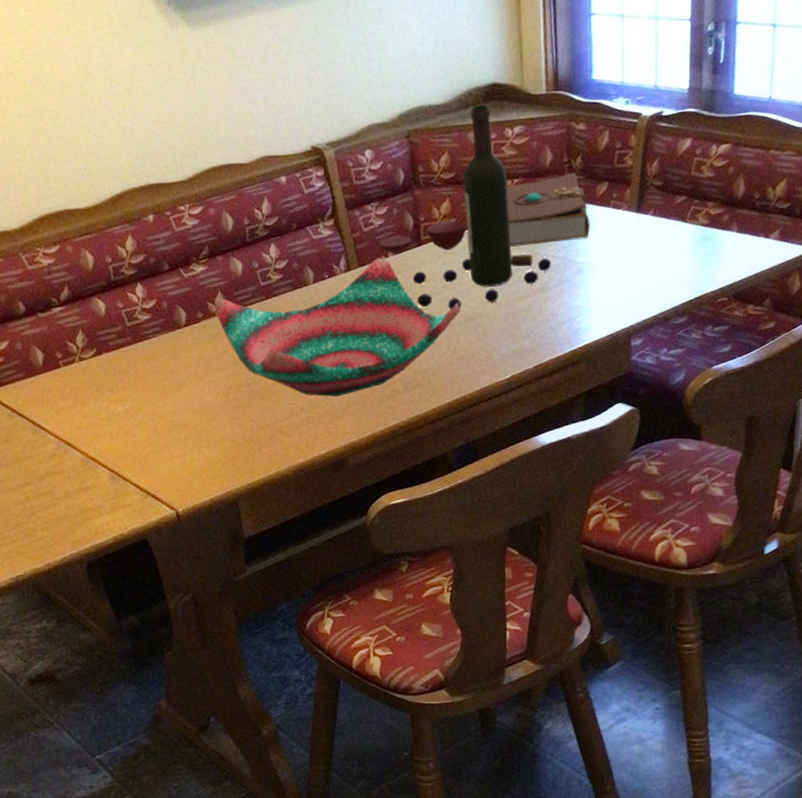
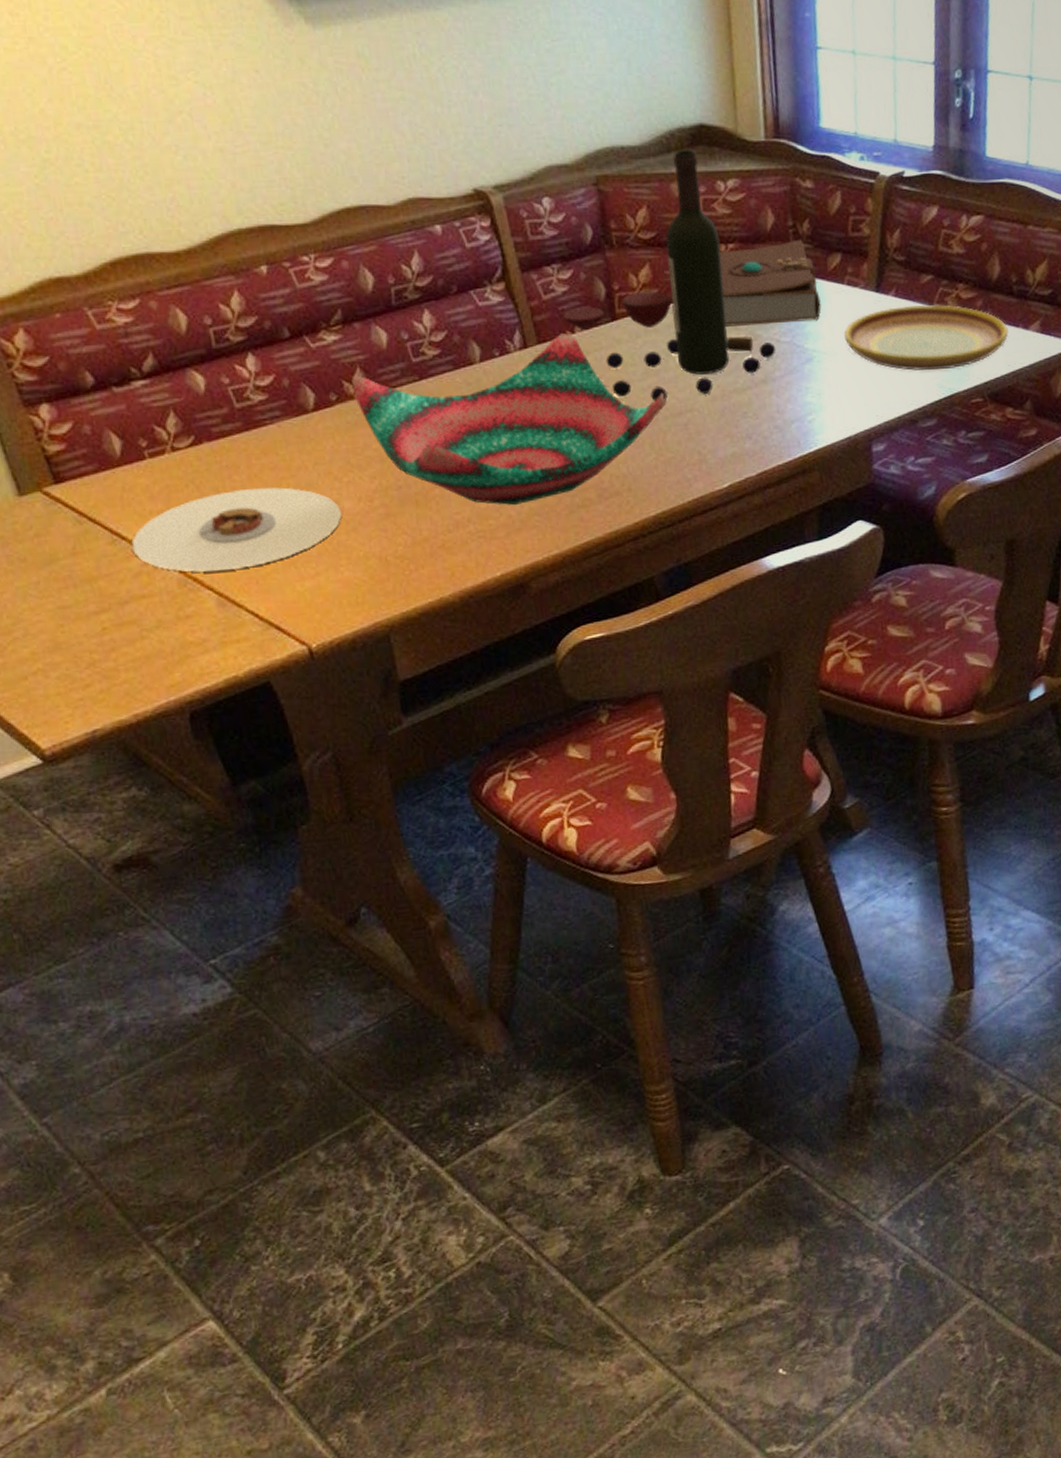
plate: none [48,386,204,454] -> present [131,487,342,572]
plate: none [608,220,752,277] -> present [843,304,1009,371]

